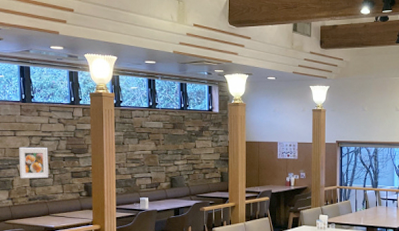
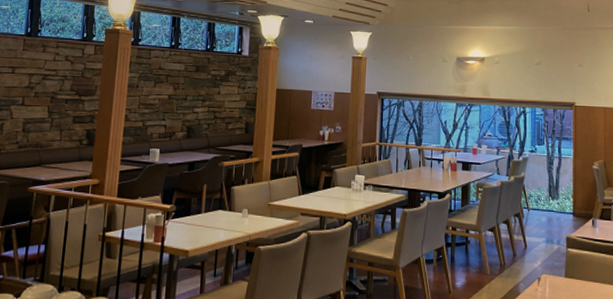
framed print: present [18,147,49,179] -> none [12,86,49,123]

